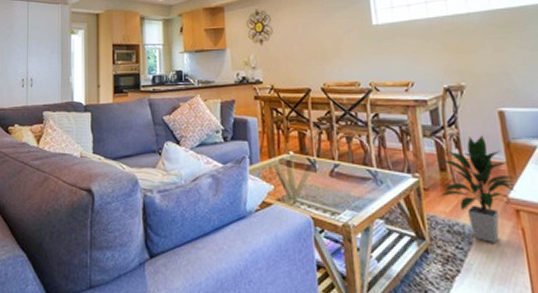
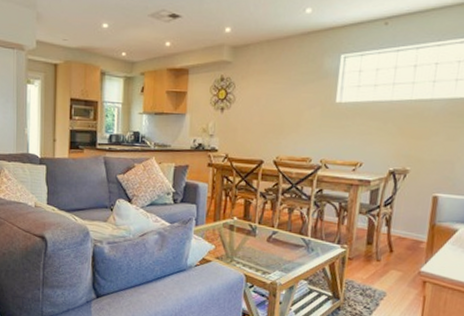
indoor plant: present [436,135,516,243] -> none [360,216,431,306]

